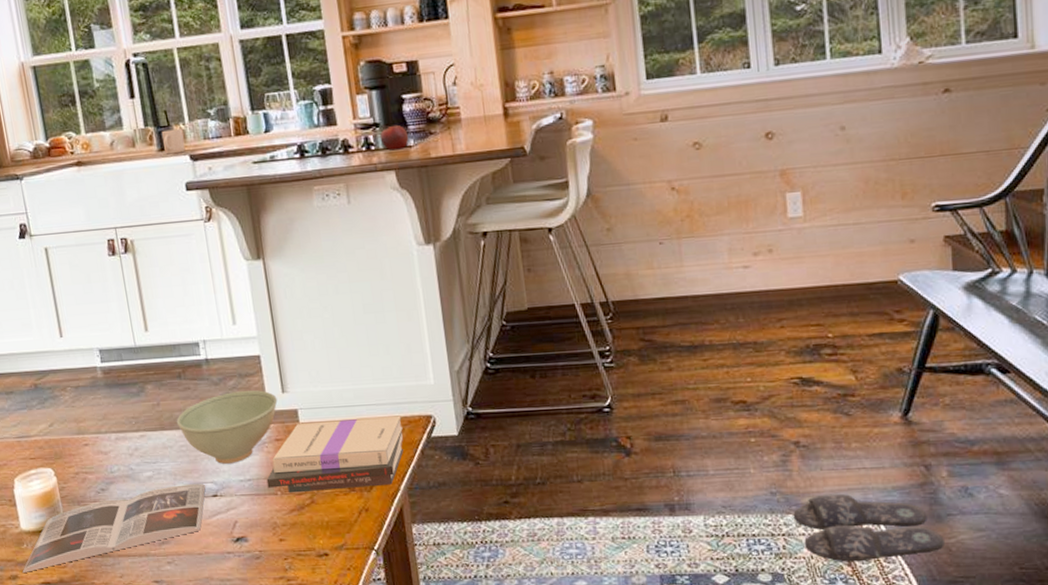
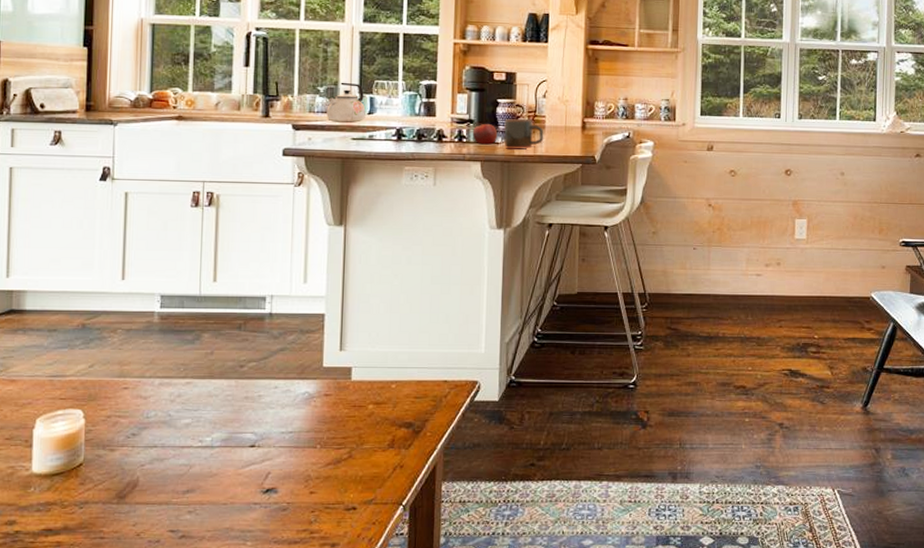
magazine: present [22,484,206,573] -> none [22,434,245,518]
mug: present [162,128,186,155] -> none [269,99,290,122]
bowl: present [176,390,278,464] -> none [227,346,334,415]
kettle: none [221,100,263,147] -> present [326,82,366,124]
books: present [266,415,404,493] -> none [308,379,449,447]
mug: none [413,112,462,152] -> present [504,118,544,149]
slippers: present [793,493,944,562] -> none [771,469,884,529]

